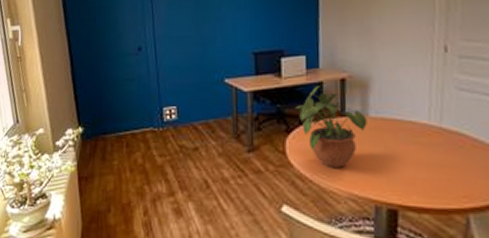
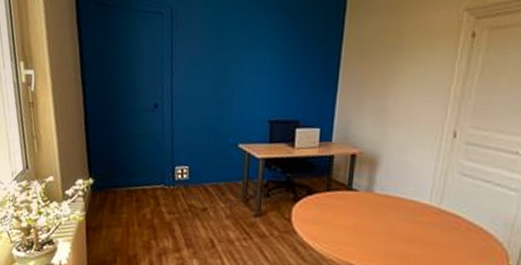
potted plant: present [294,86,367,168] -> none [303,159,372,238]

